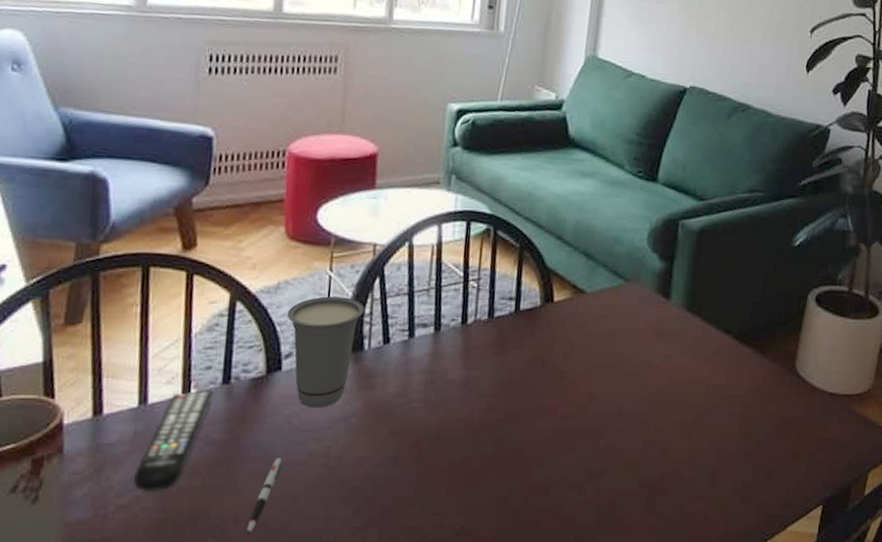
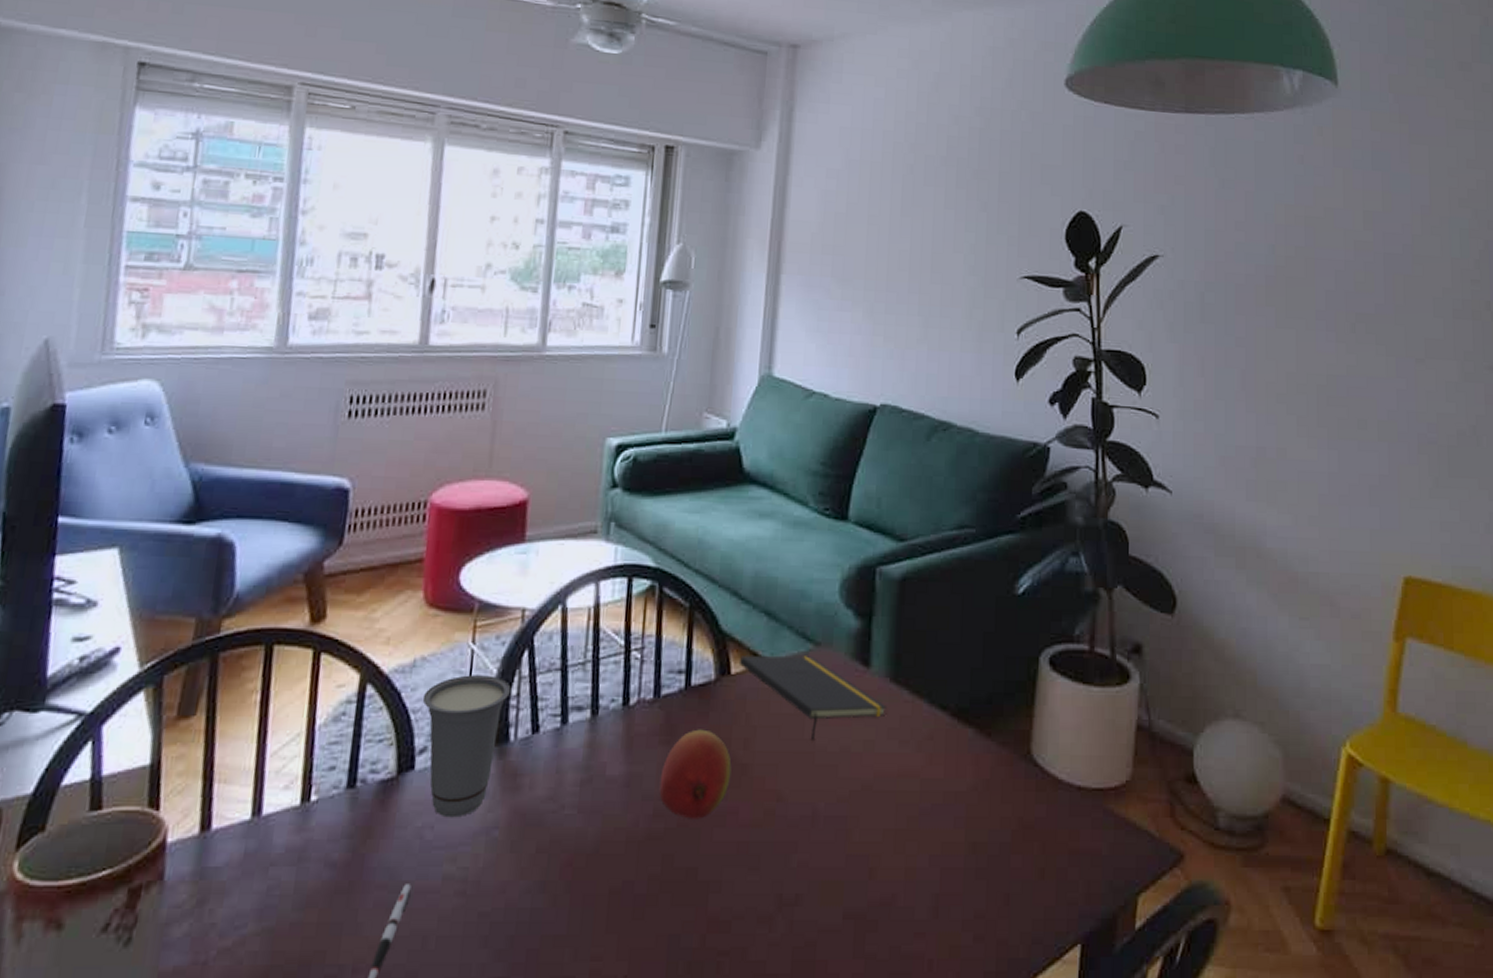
remote control: present [133,390,214,491] -> none [240,797,337,929]
fruit: none [491,344,553,412] -> present [659,729,732,819]
notepad: none [560,287,682,354] -> present [738,654,887,740]

